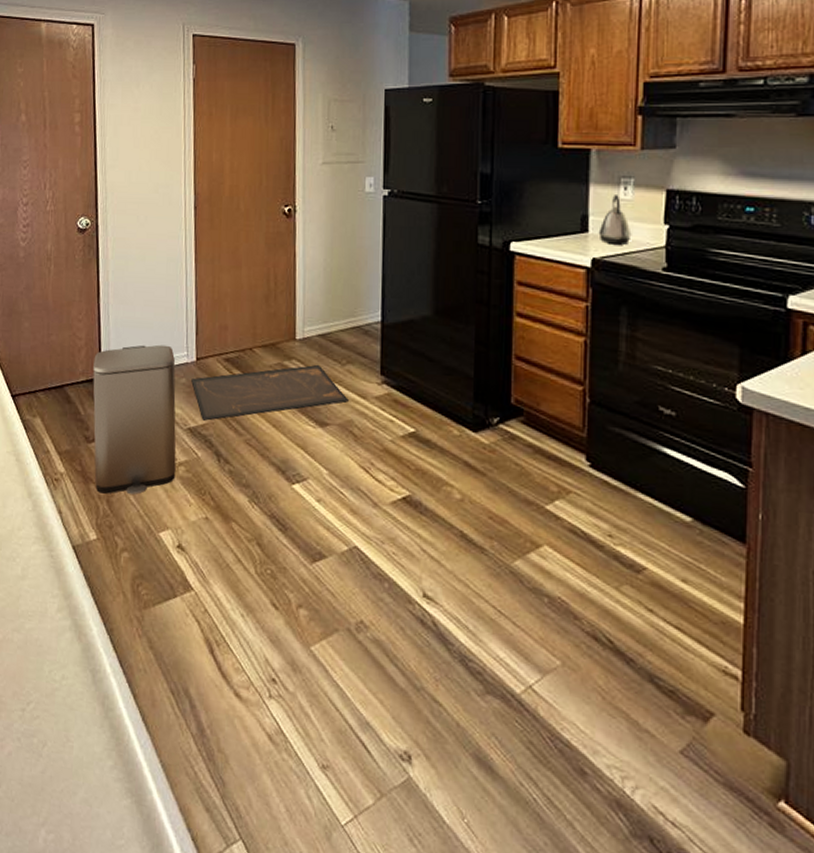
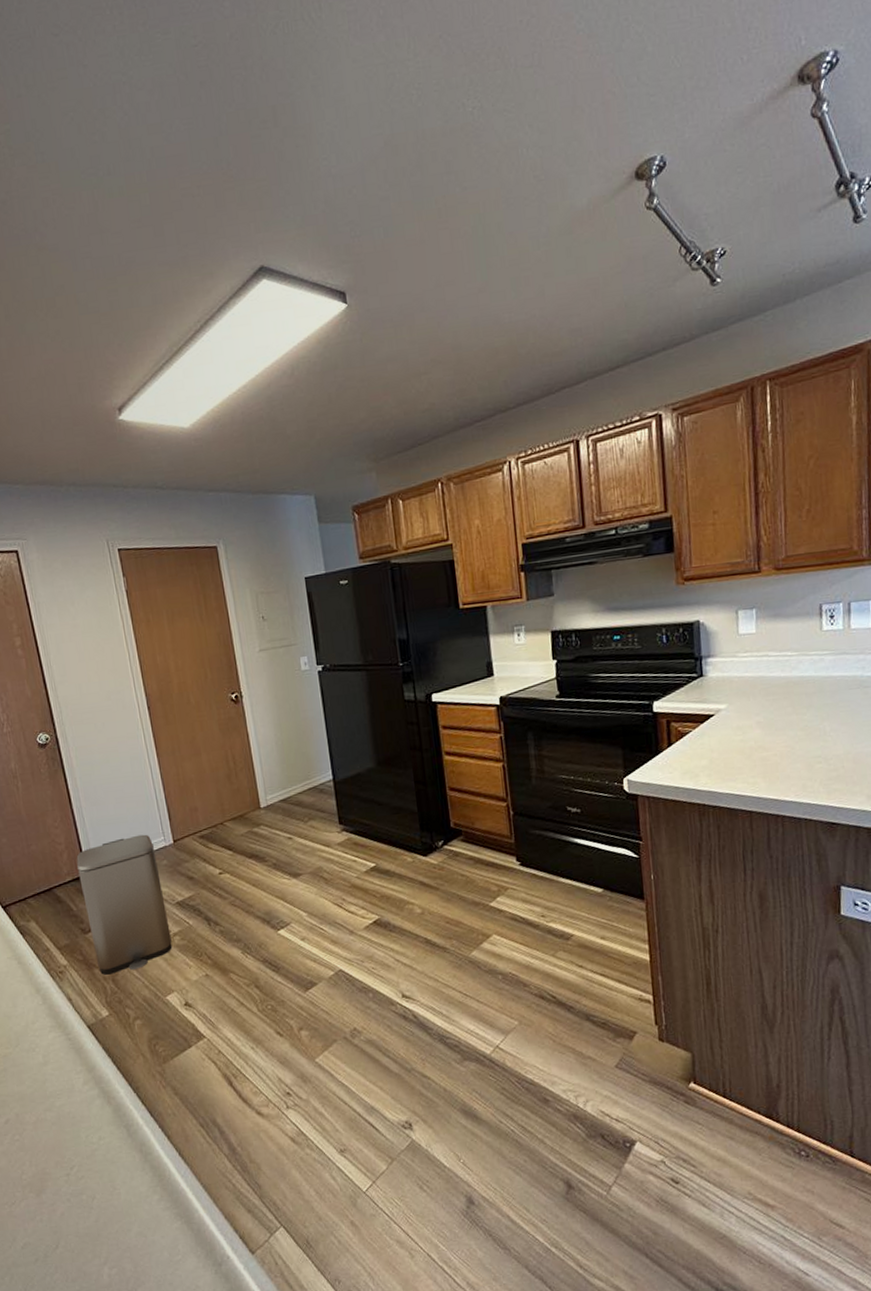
doormat: present [191,365,348,421] -> none [172,826,315,893]
kettle: present [598,195,632,245] -> none [502,641,529,683]

